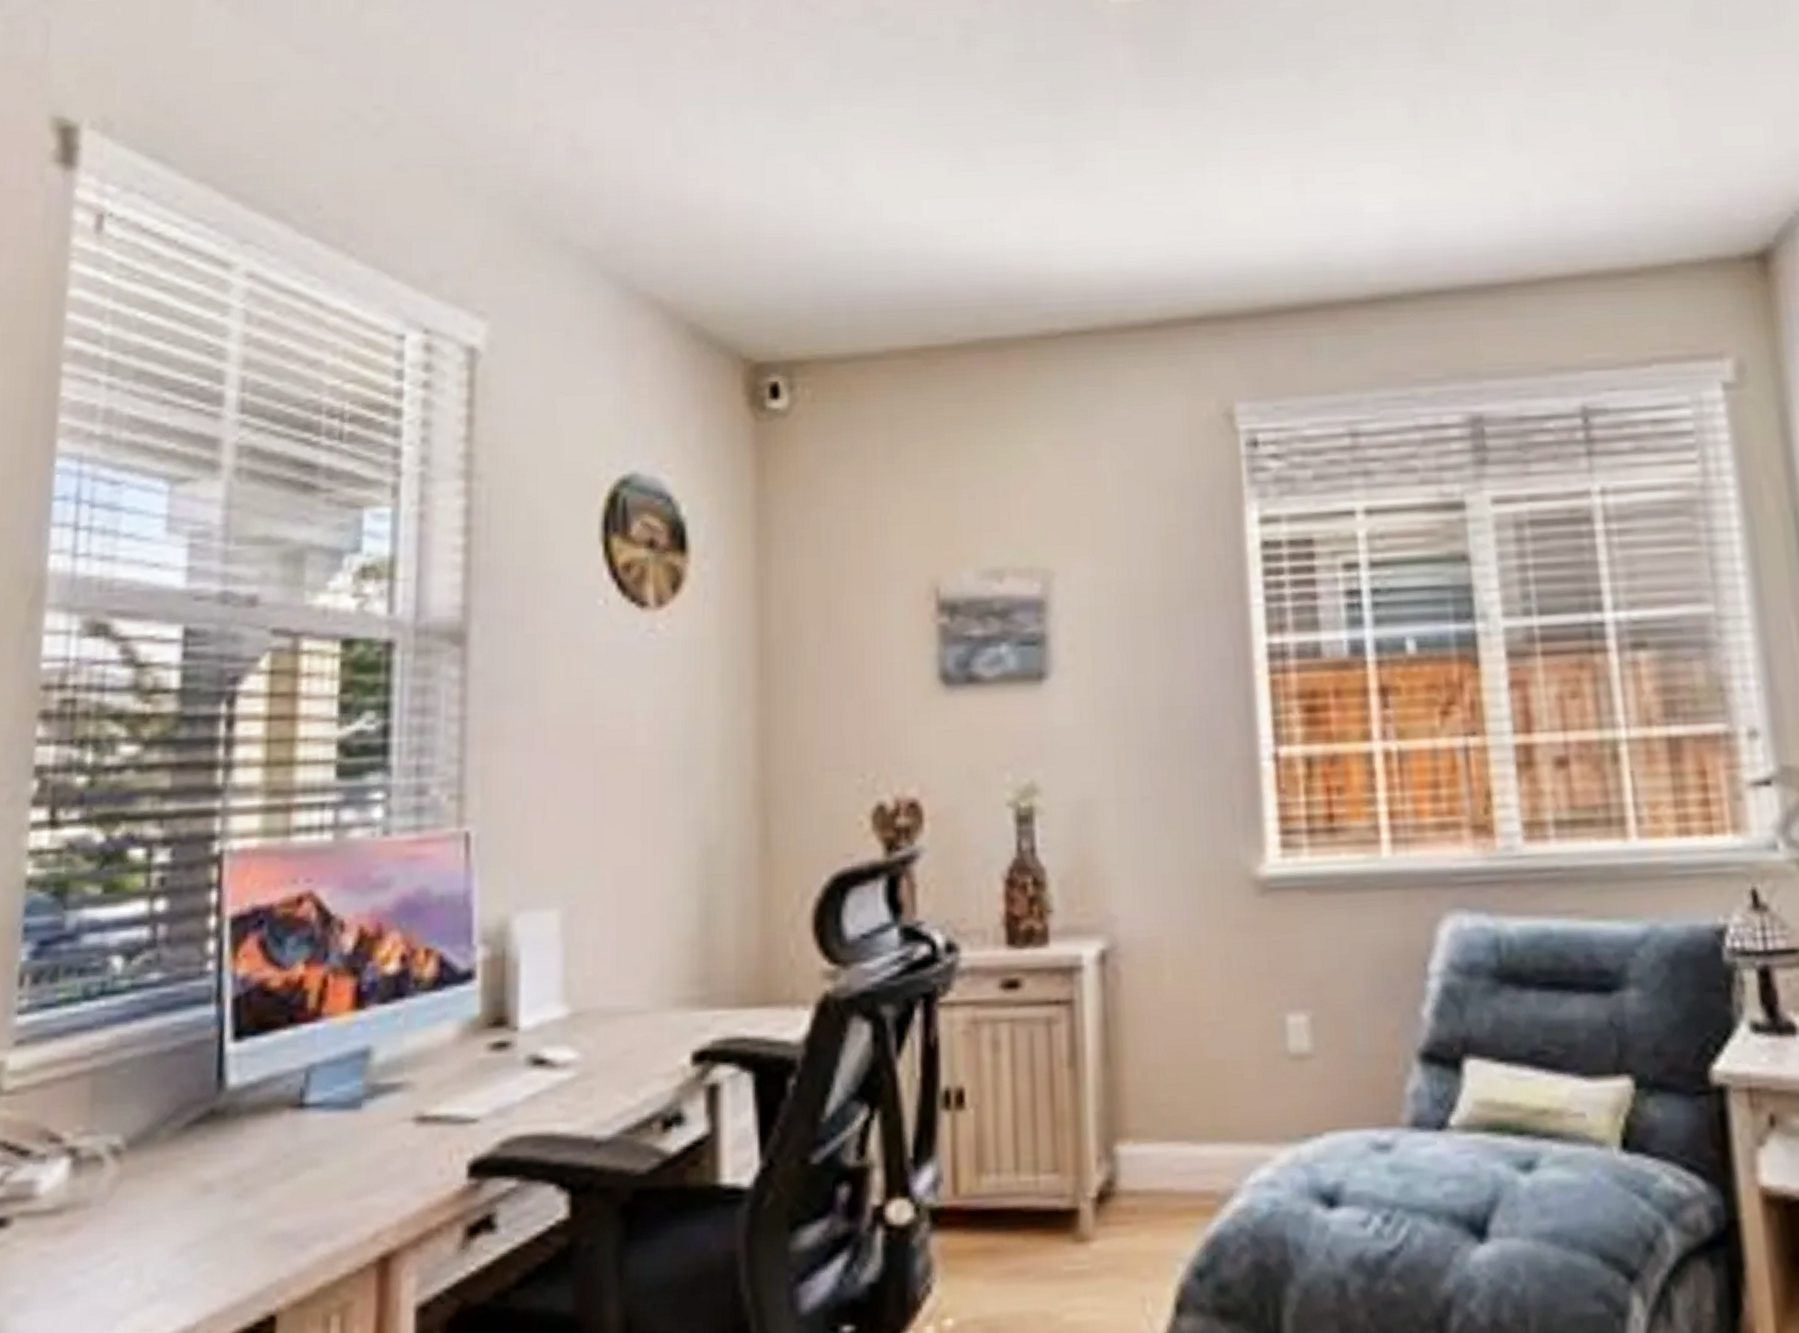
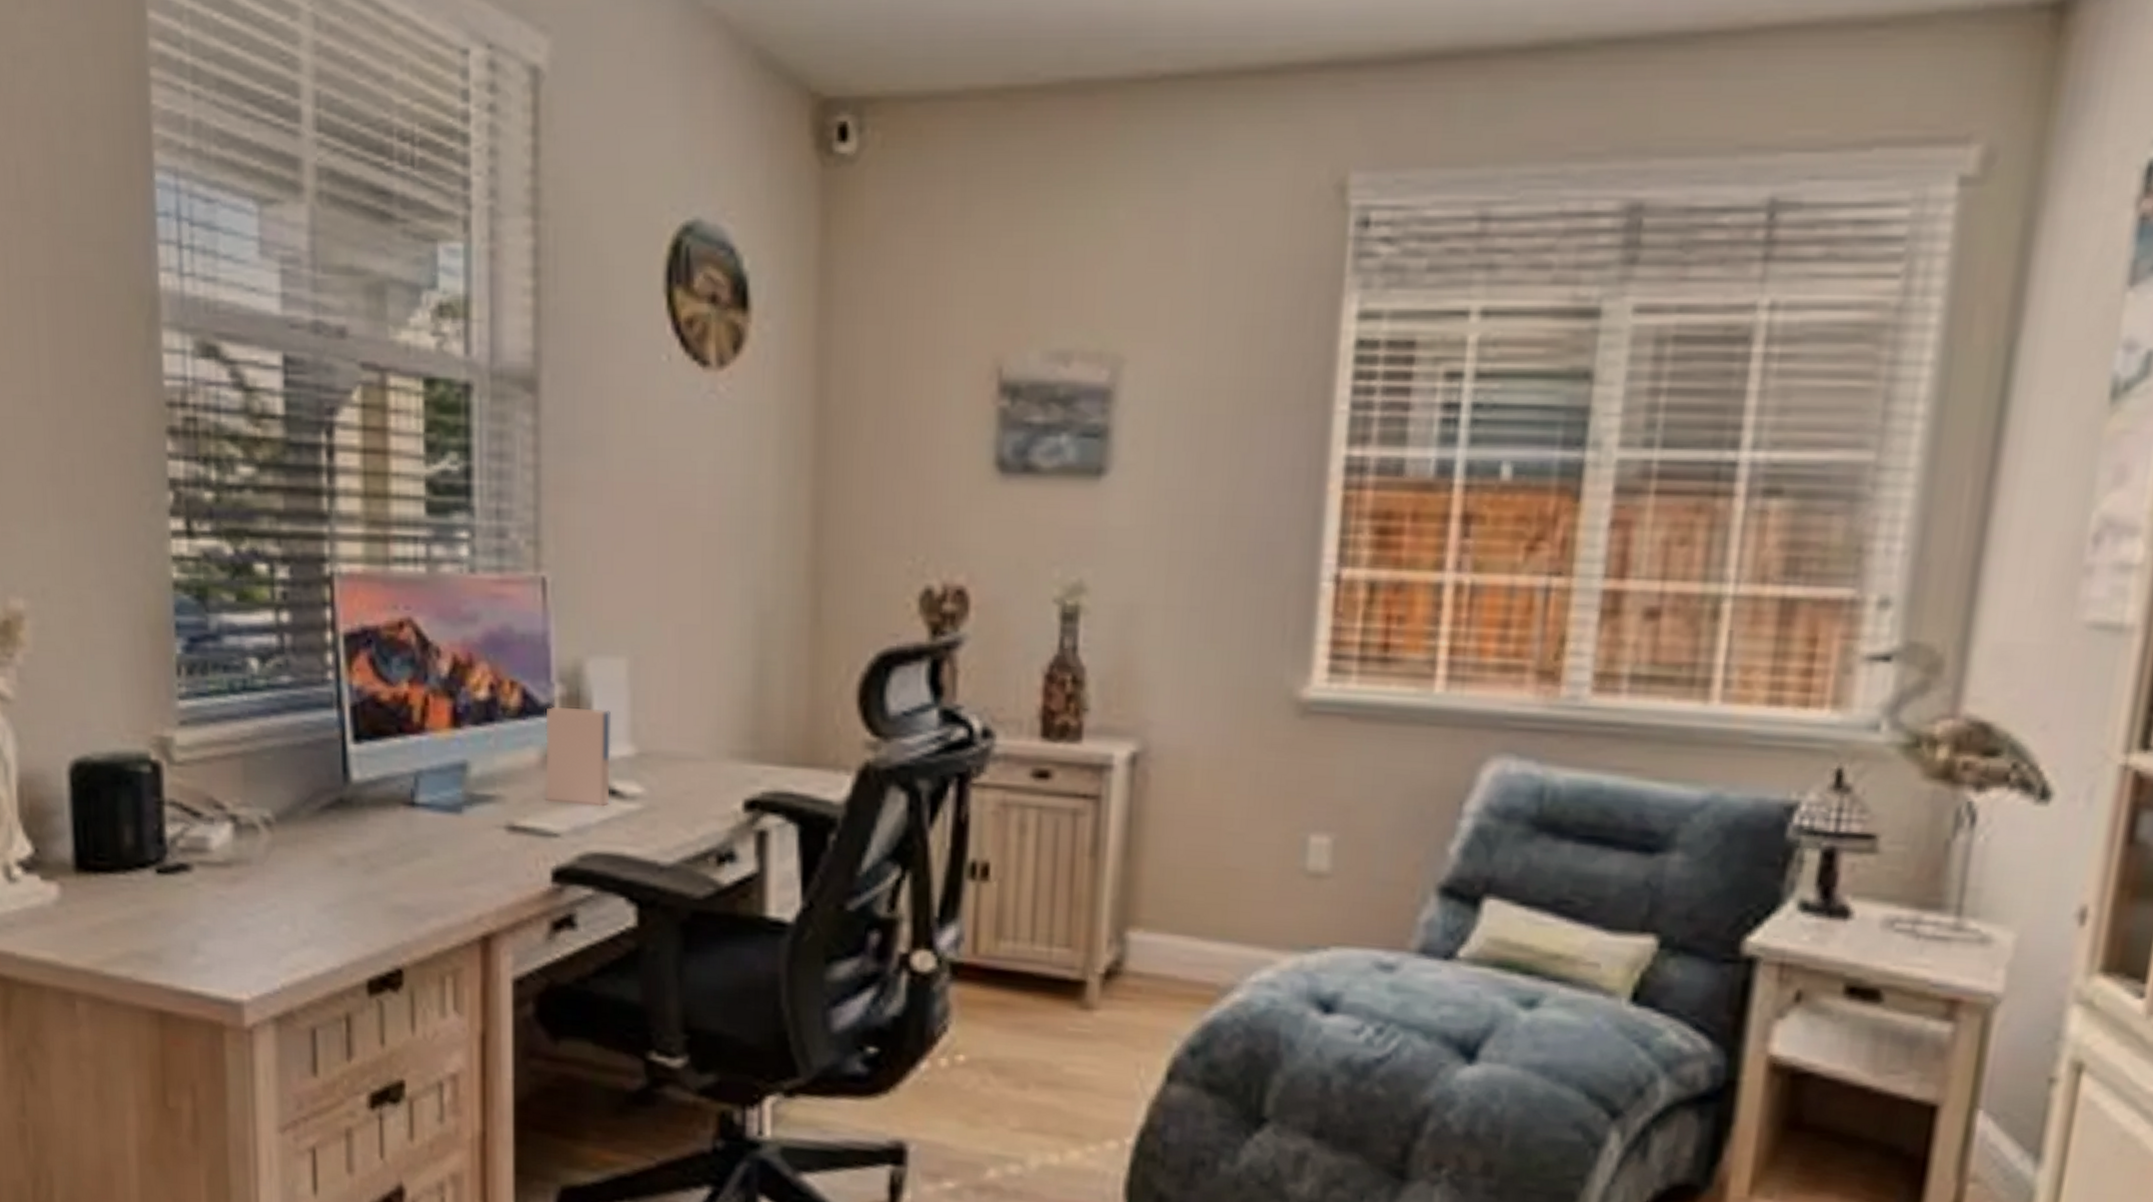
book: none [463,969,540,1083] -> present [546,706,610,808]

